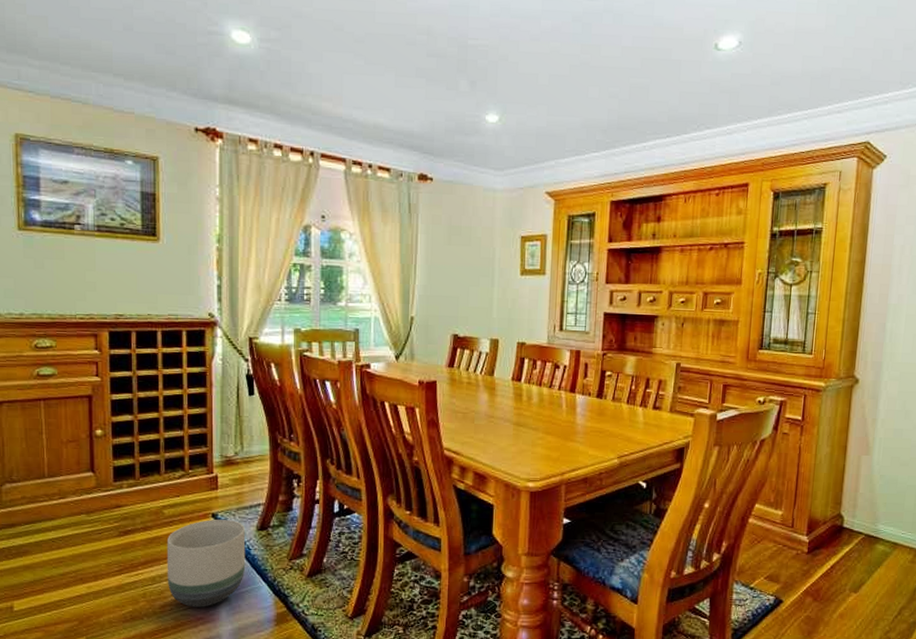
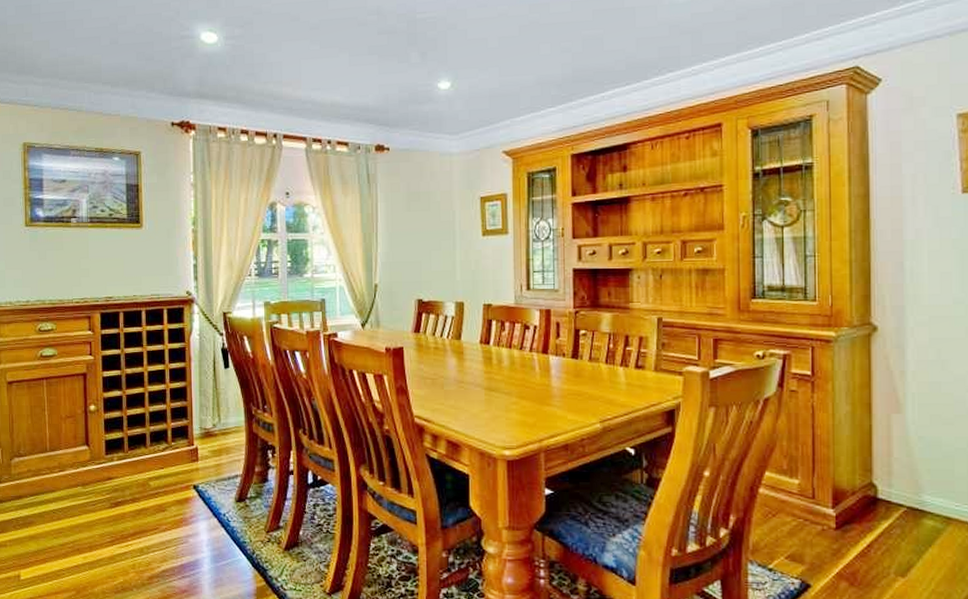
planter: present [166,519,246,607] -> none [153,490,226,580]

